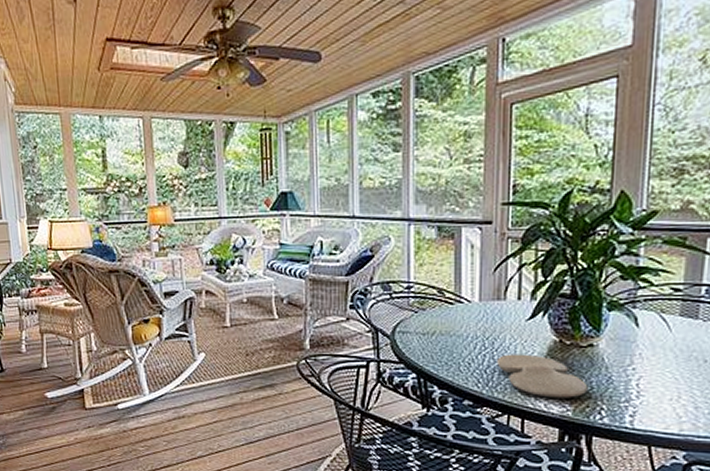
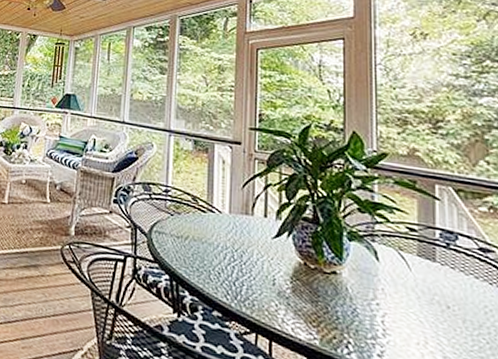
paint palette: present [497,354,588,398] -> none [245,269,334,326]

